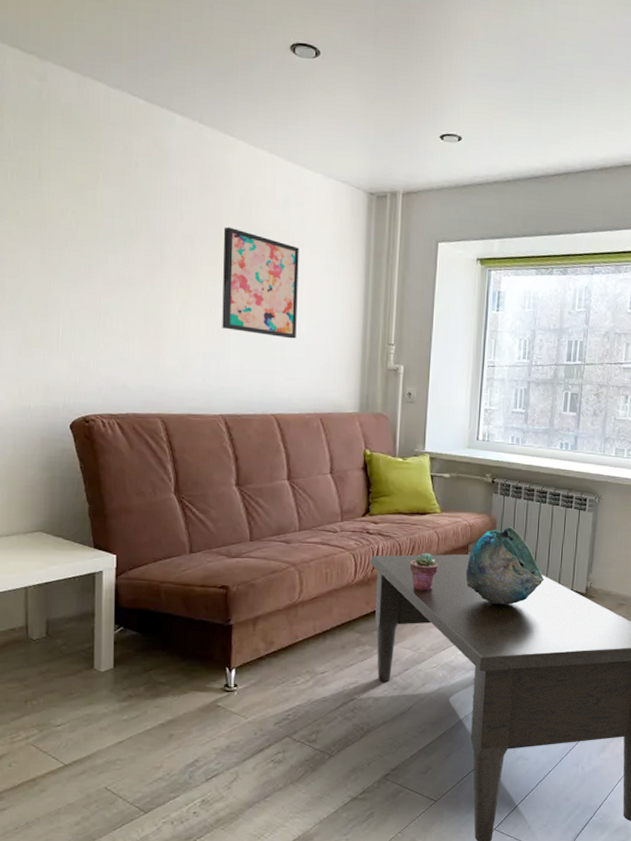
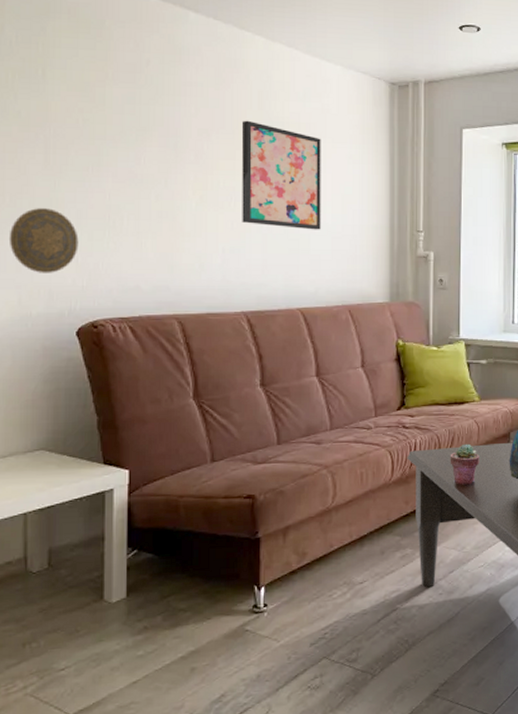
decorative plate: none [9,306,72,369] -> present [8,208,79,273]

